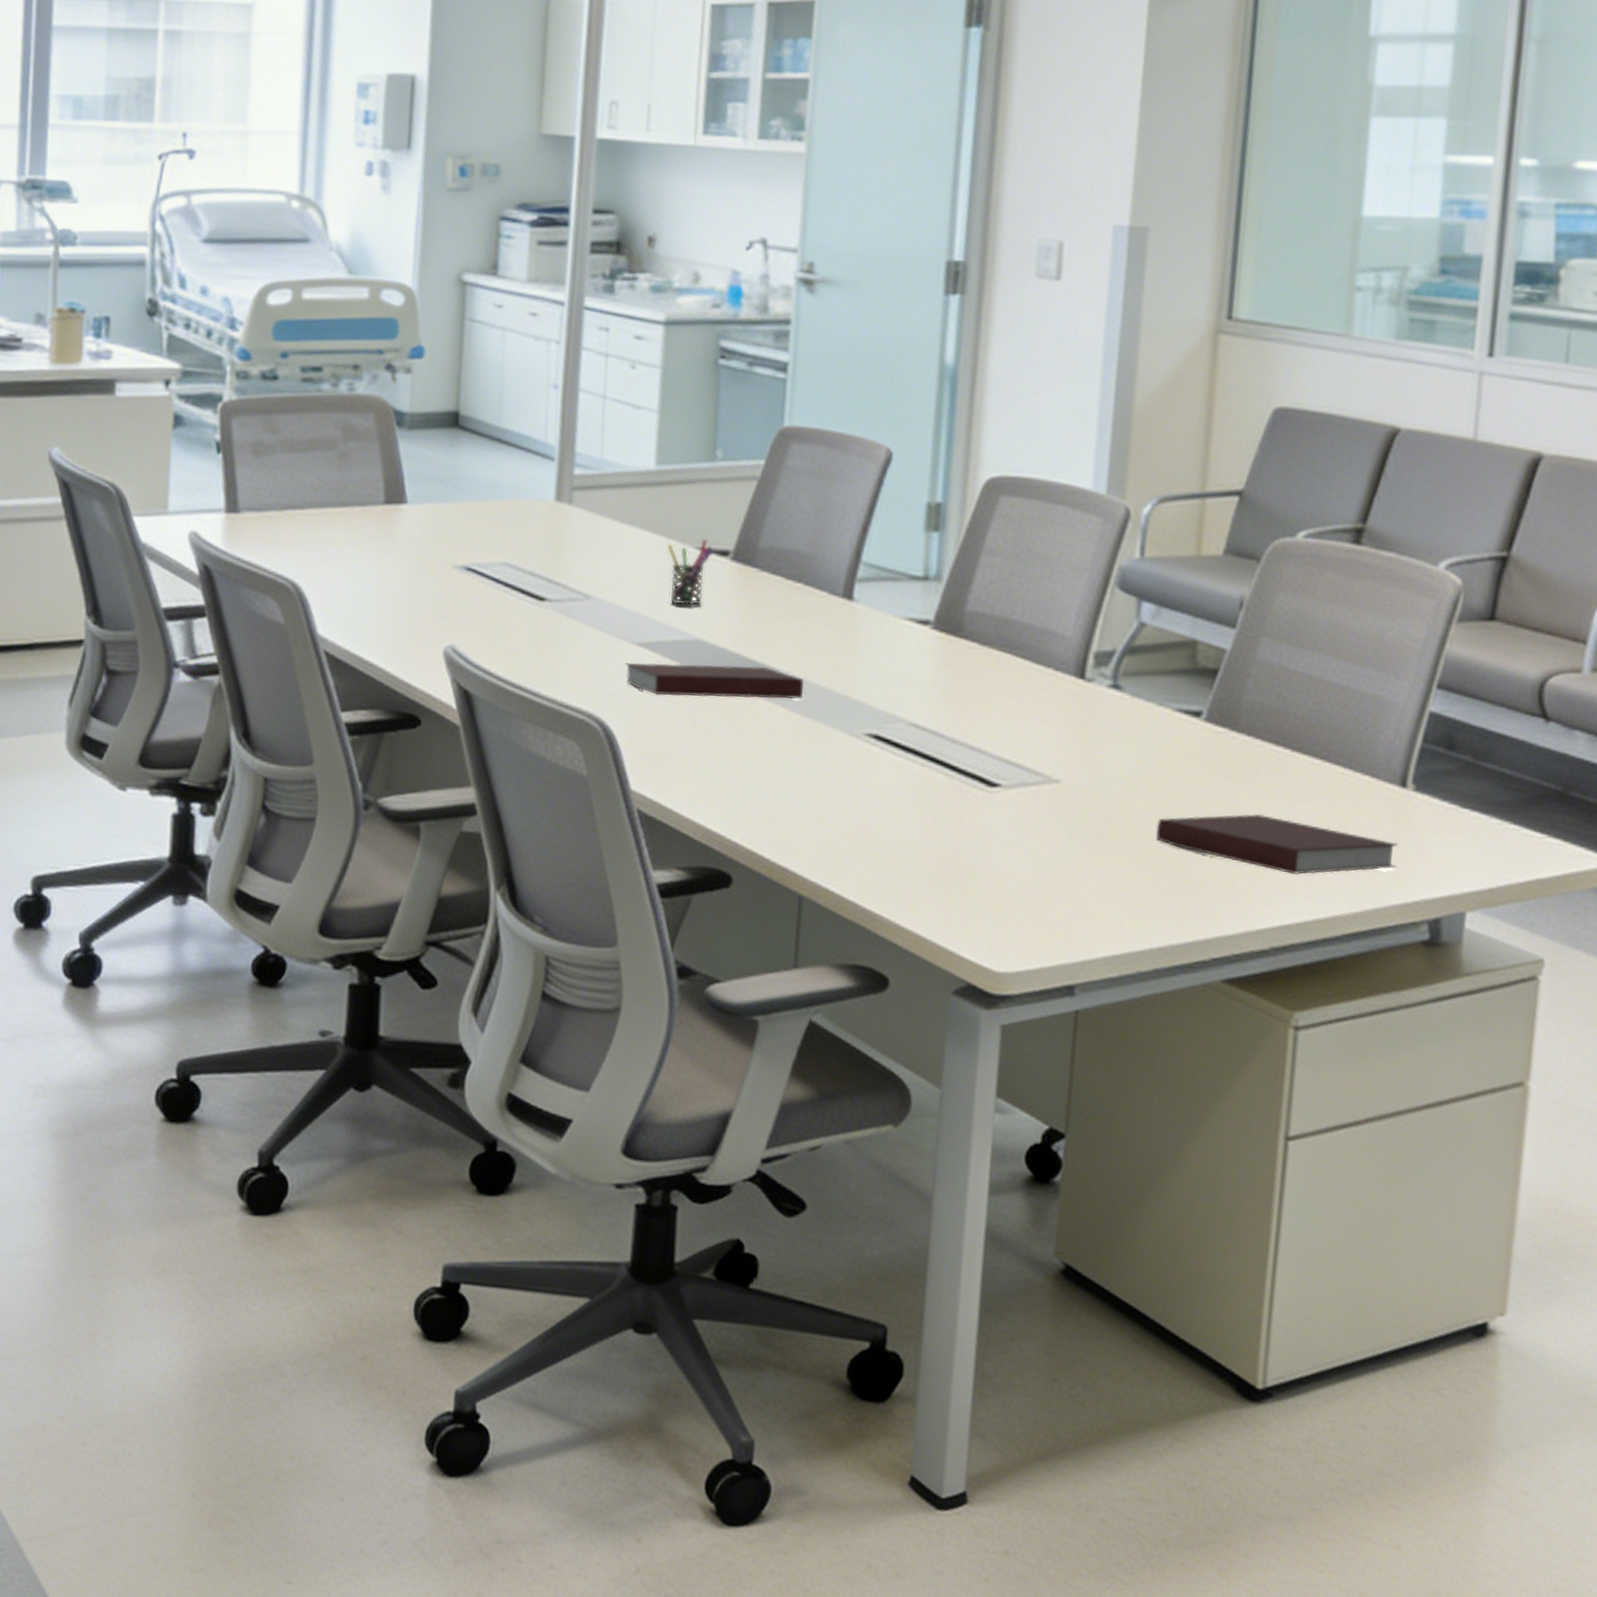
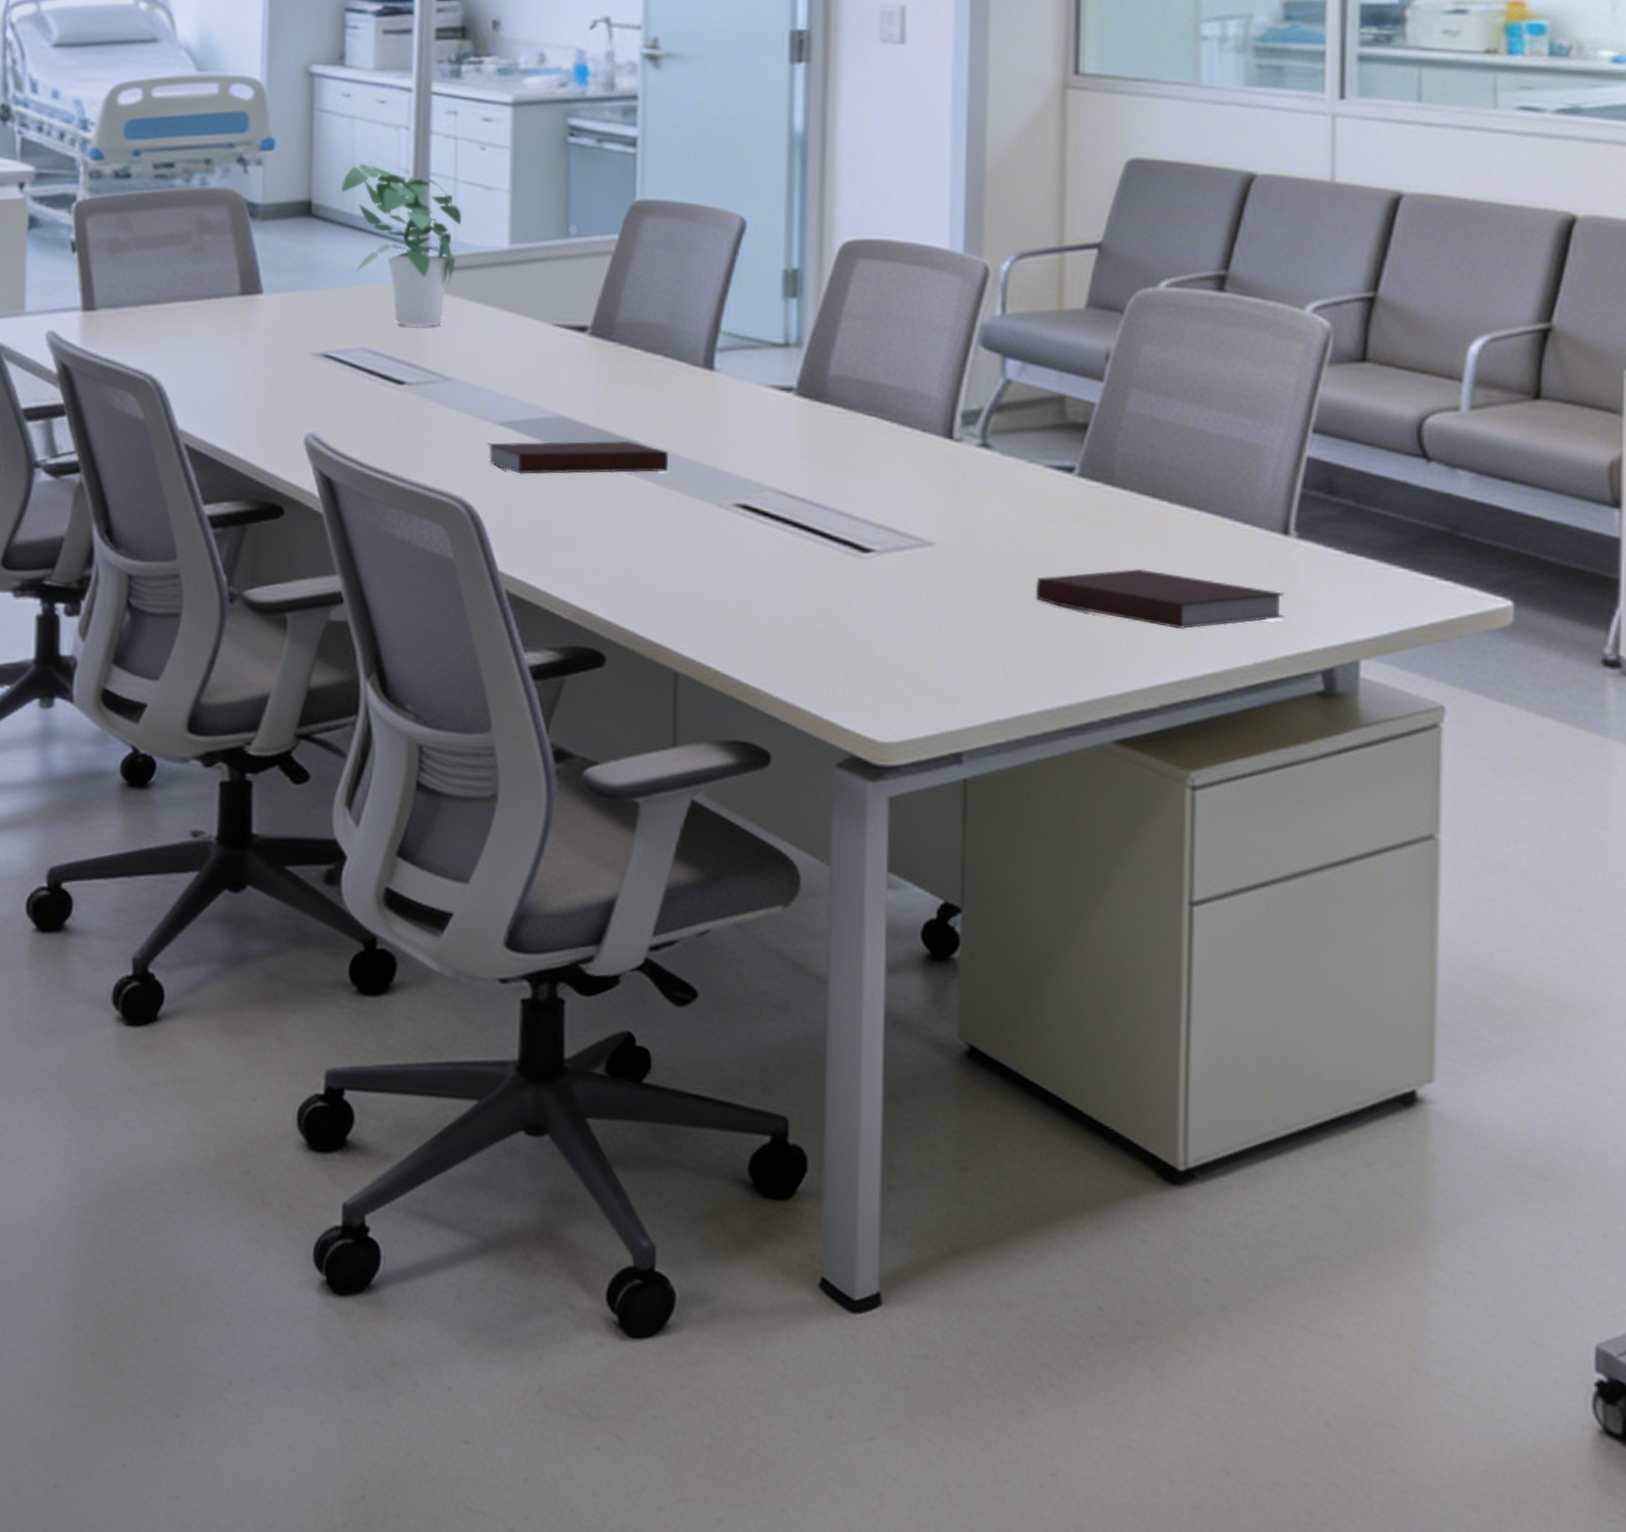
potted plant: none [489,376,609,543] -> present [340,163,462,326]
pen holder: present [667,538,714,606] -> none [524,315,572,383]

